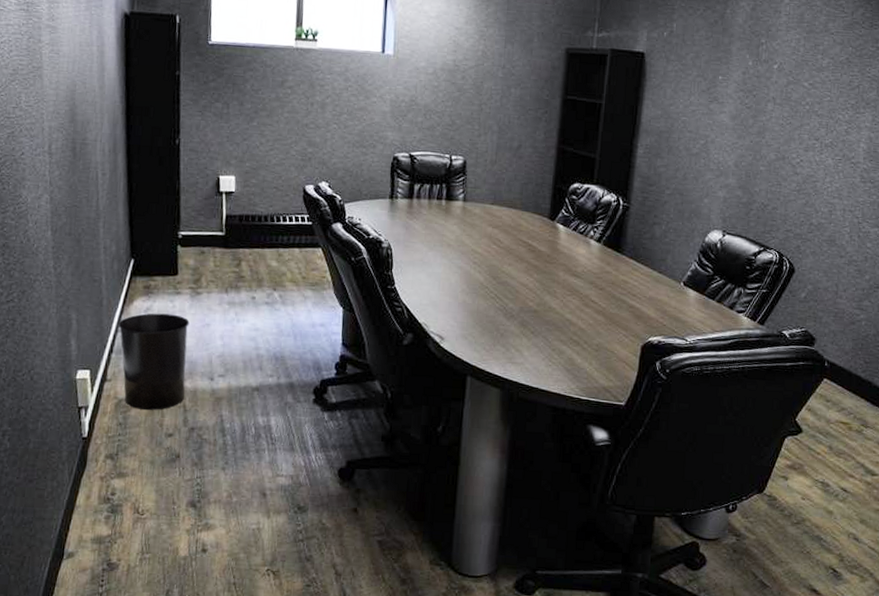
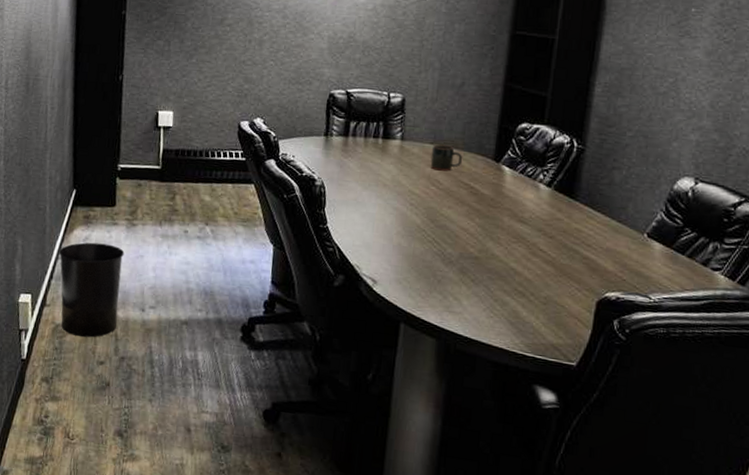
mug: none [491,205,521,230] -> present [430,144,463,171]

